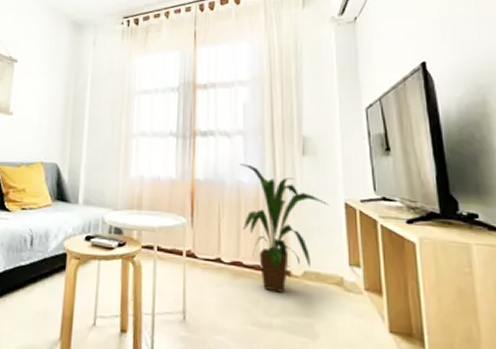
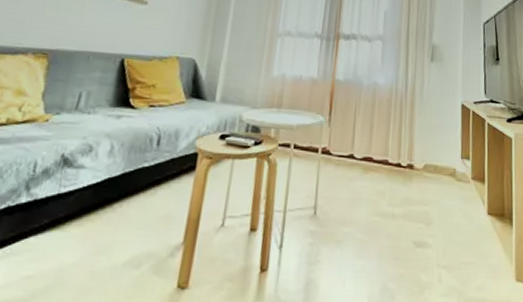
house plant: present [240,164,329,293] -> none [375,67,449,185]

